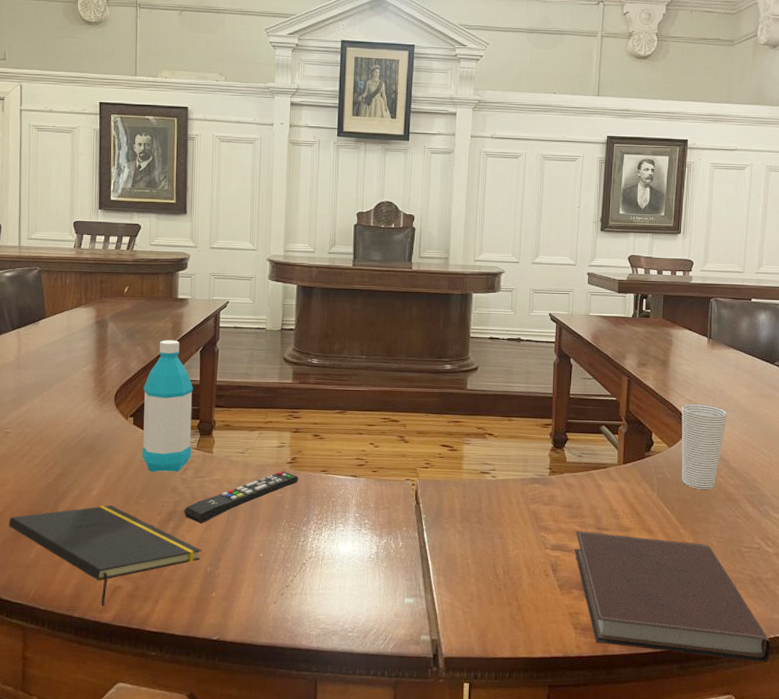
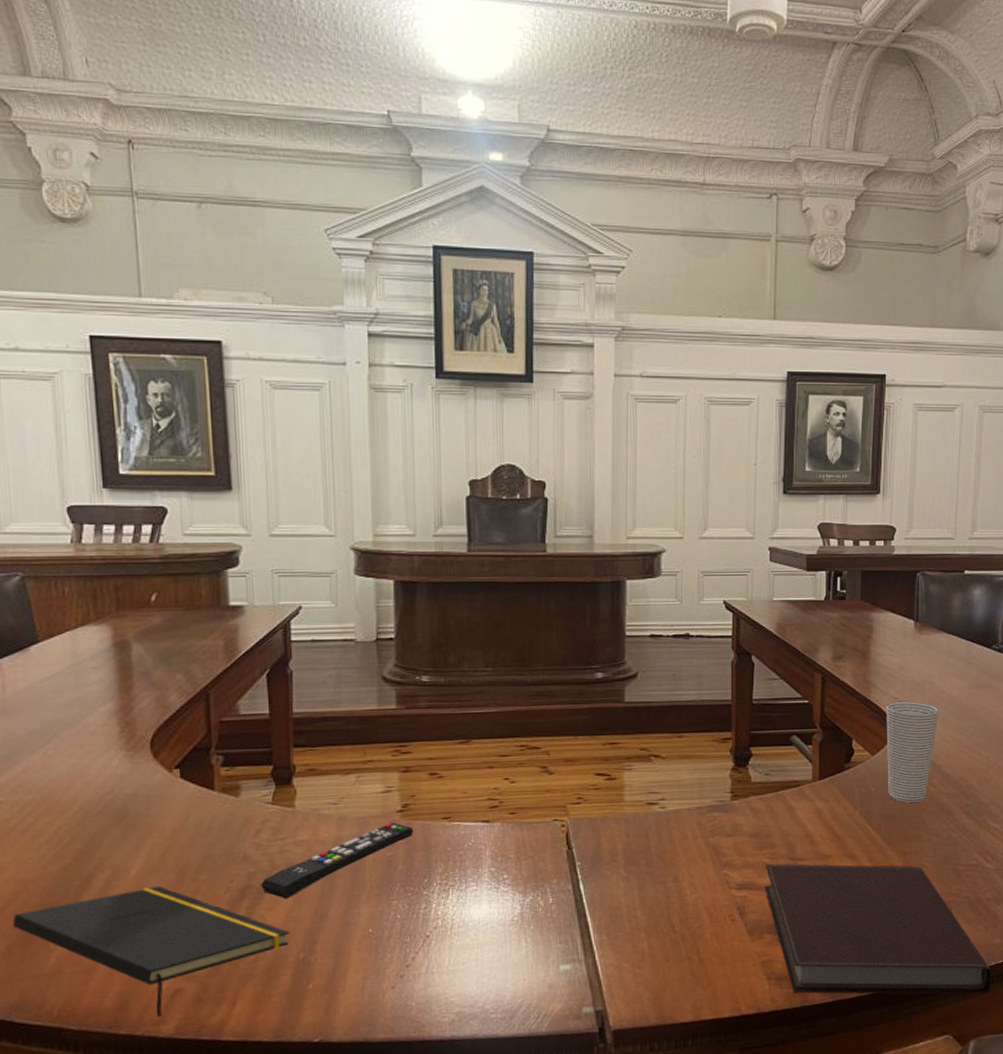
water bottle: present [142,340,193,472] -> none [191,662,265,838]

